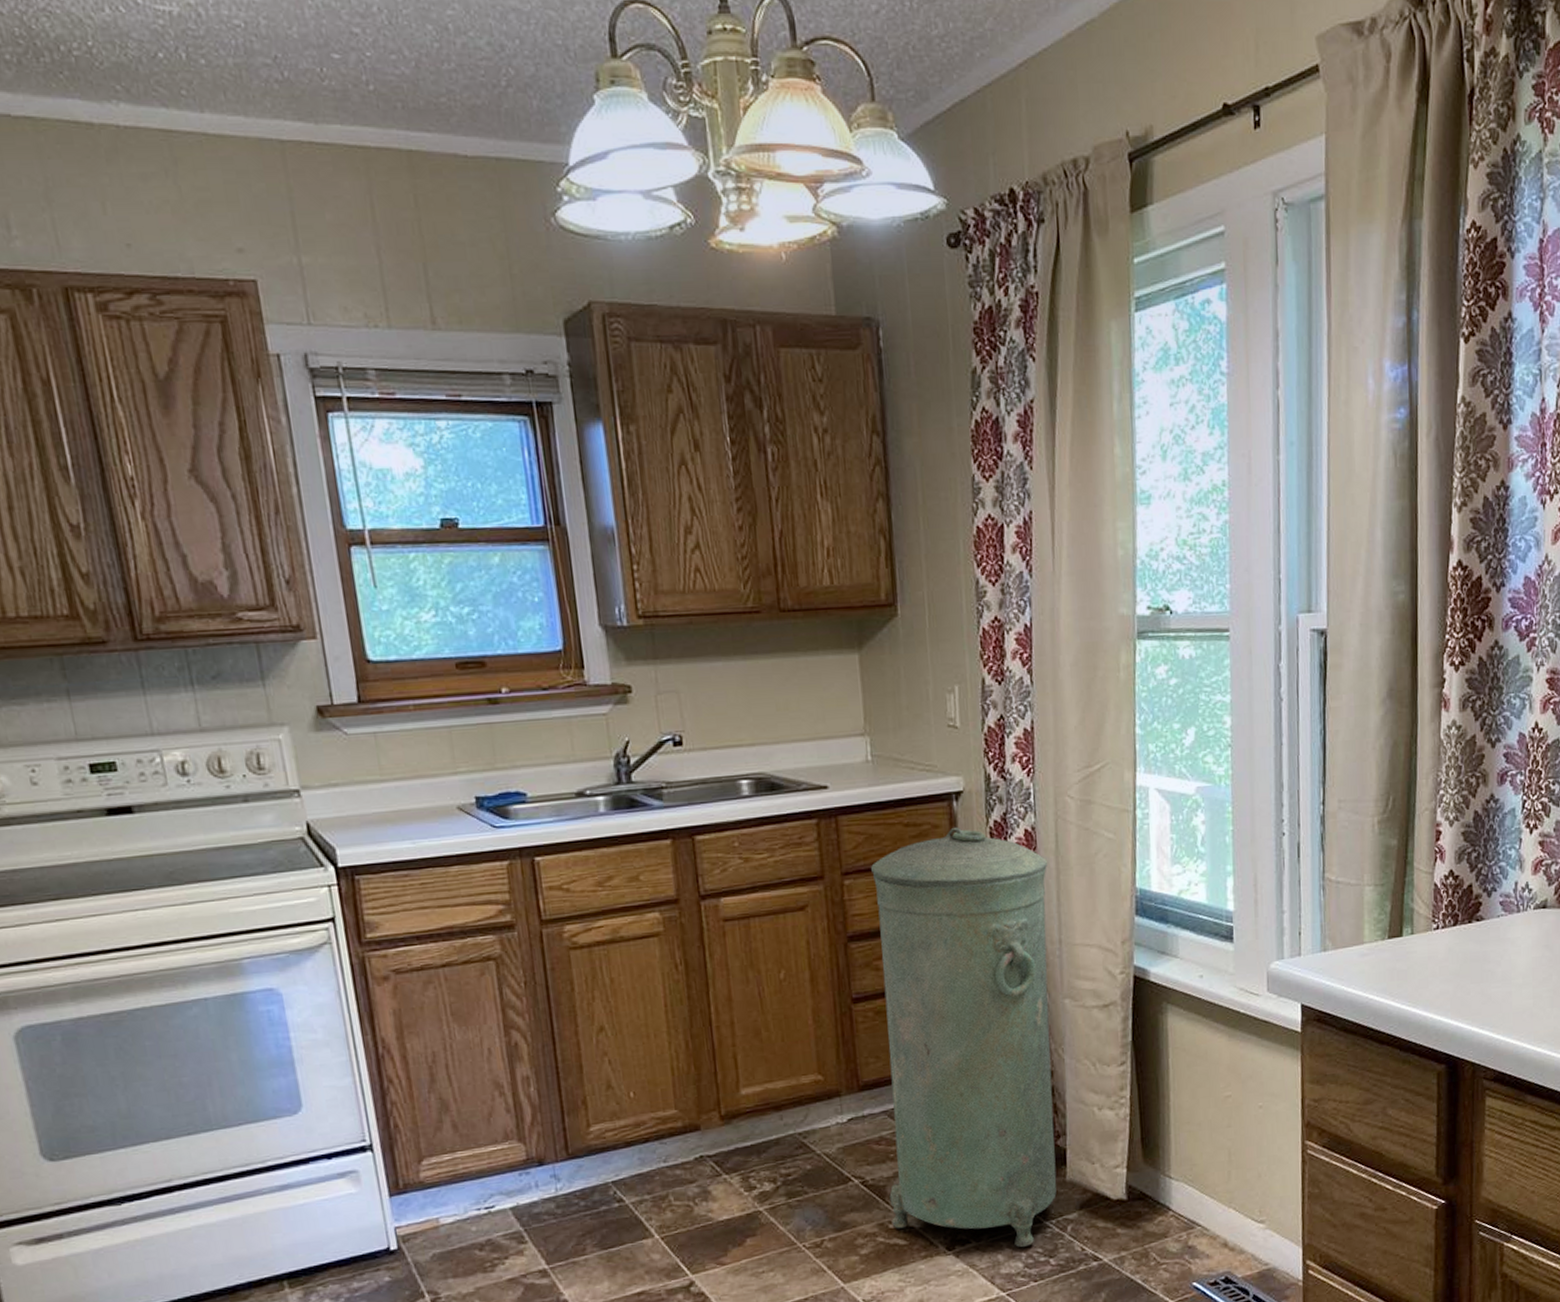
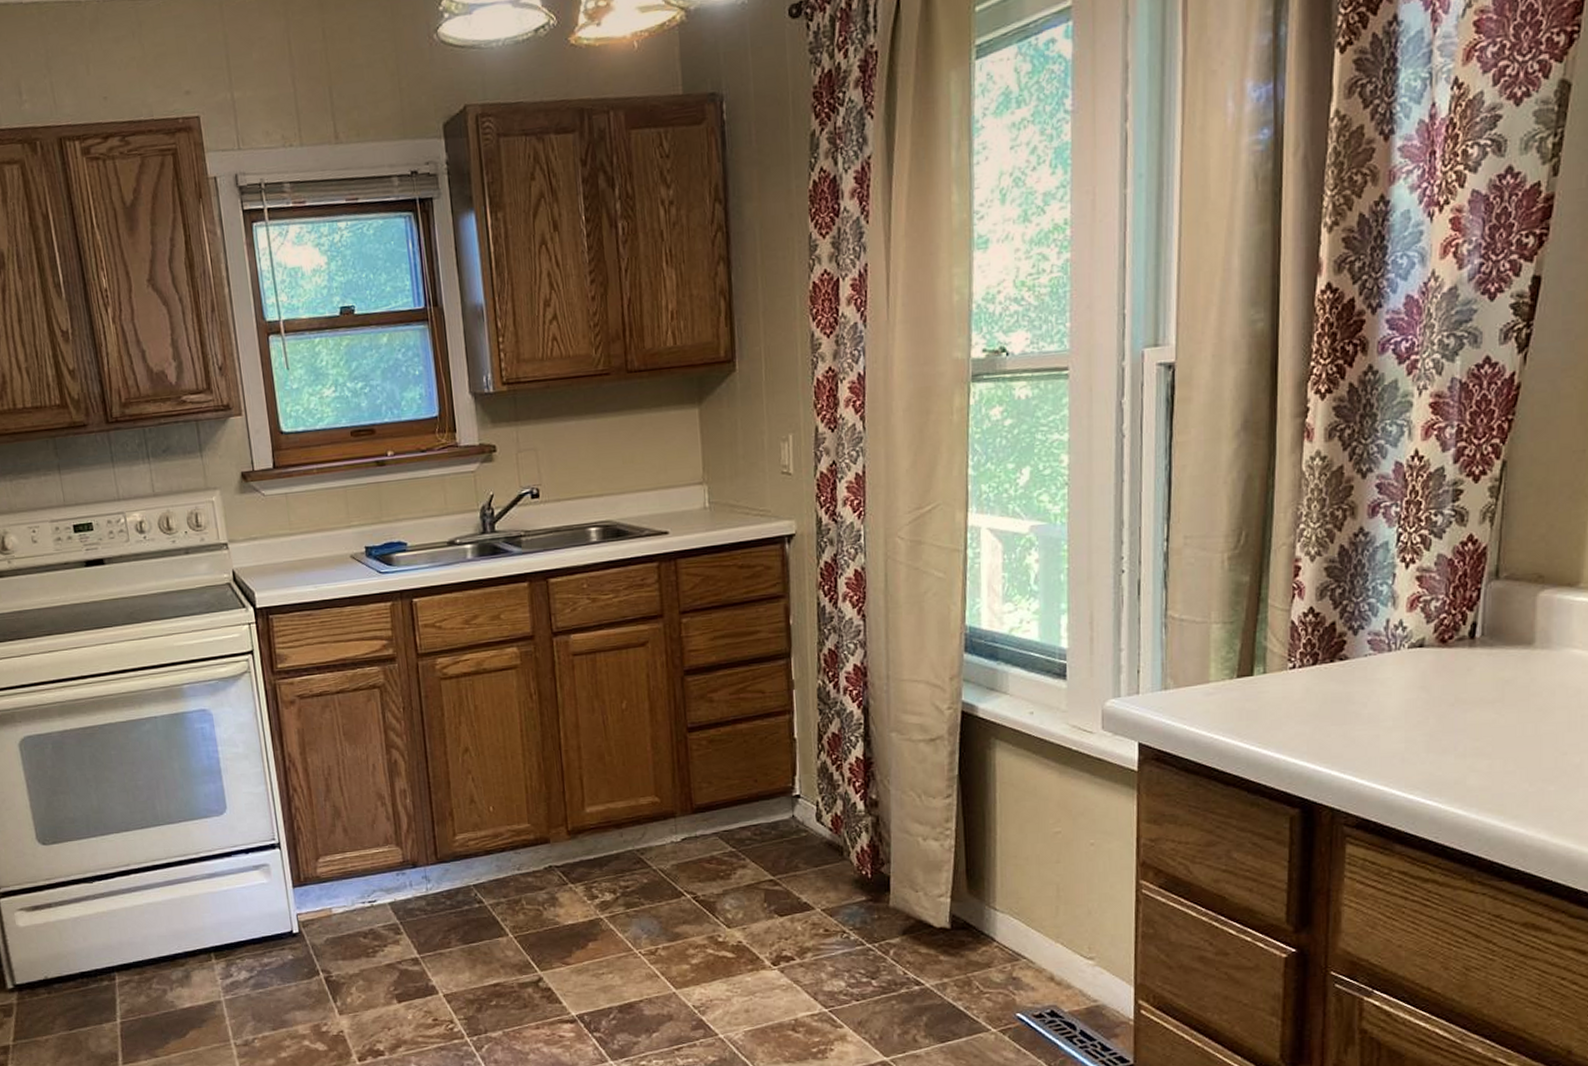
trash can: present [871,826,1057,1247] -> none [707,568,880,967]

